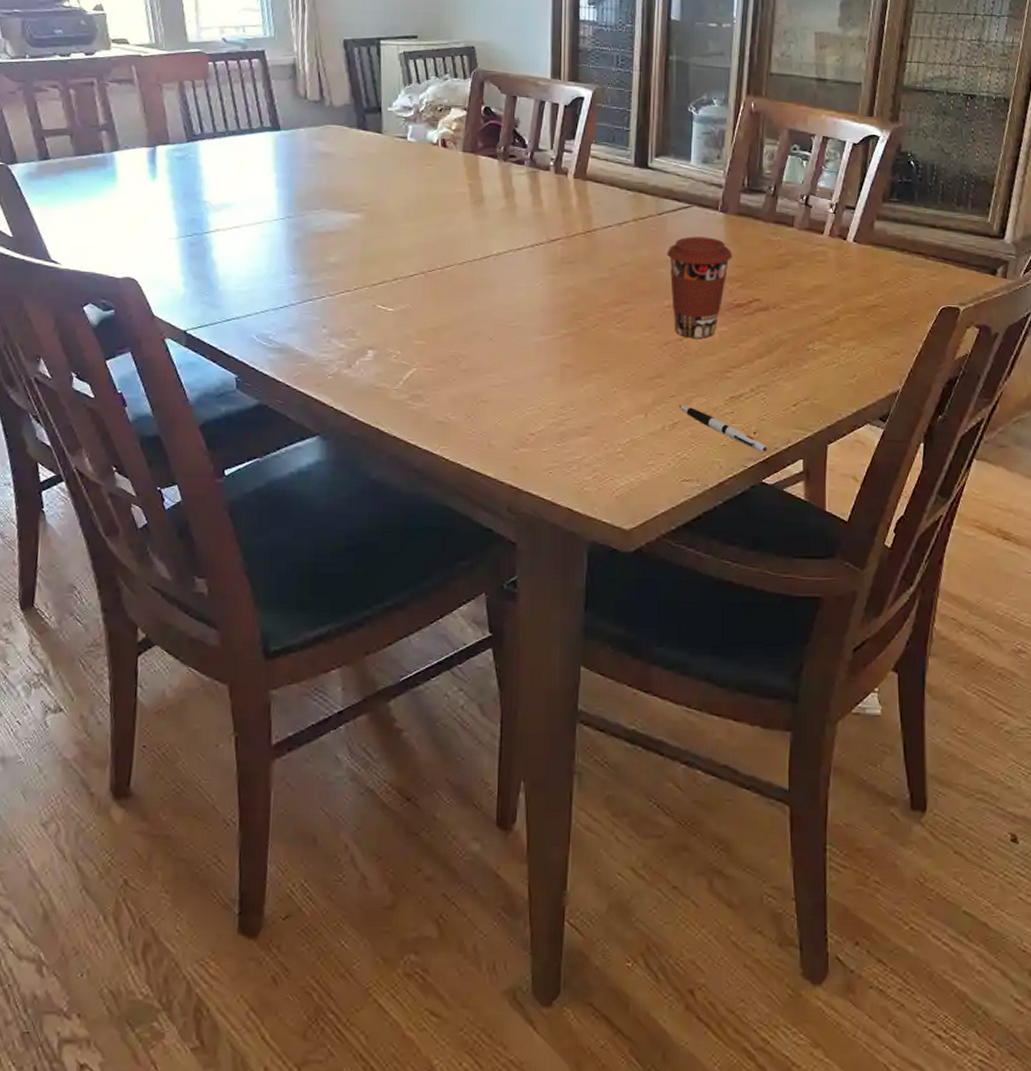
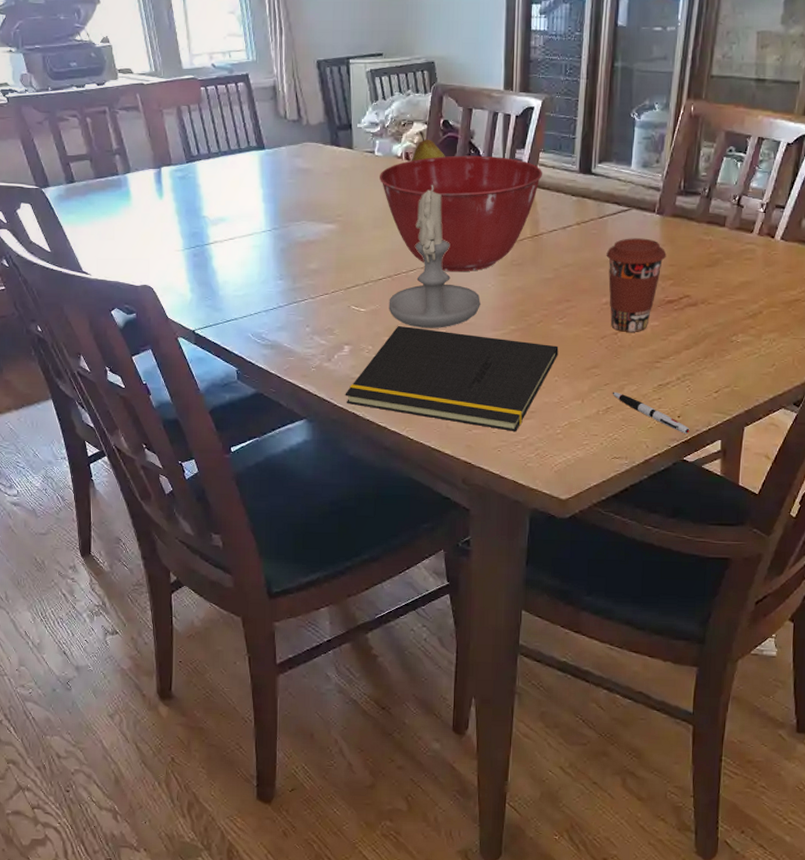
notepad: none [367,328,617,450] -> present [345,326,559,431]
mixing bowl: none [412,144,594,270] -> present [380,155,542,272]
candle: none [421,173,527,331] -> present [388,184,480,328]
fruit: none [448,118,487,149] -> present [411,131,445,162]

